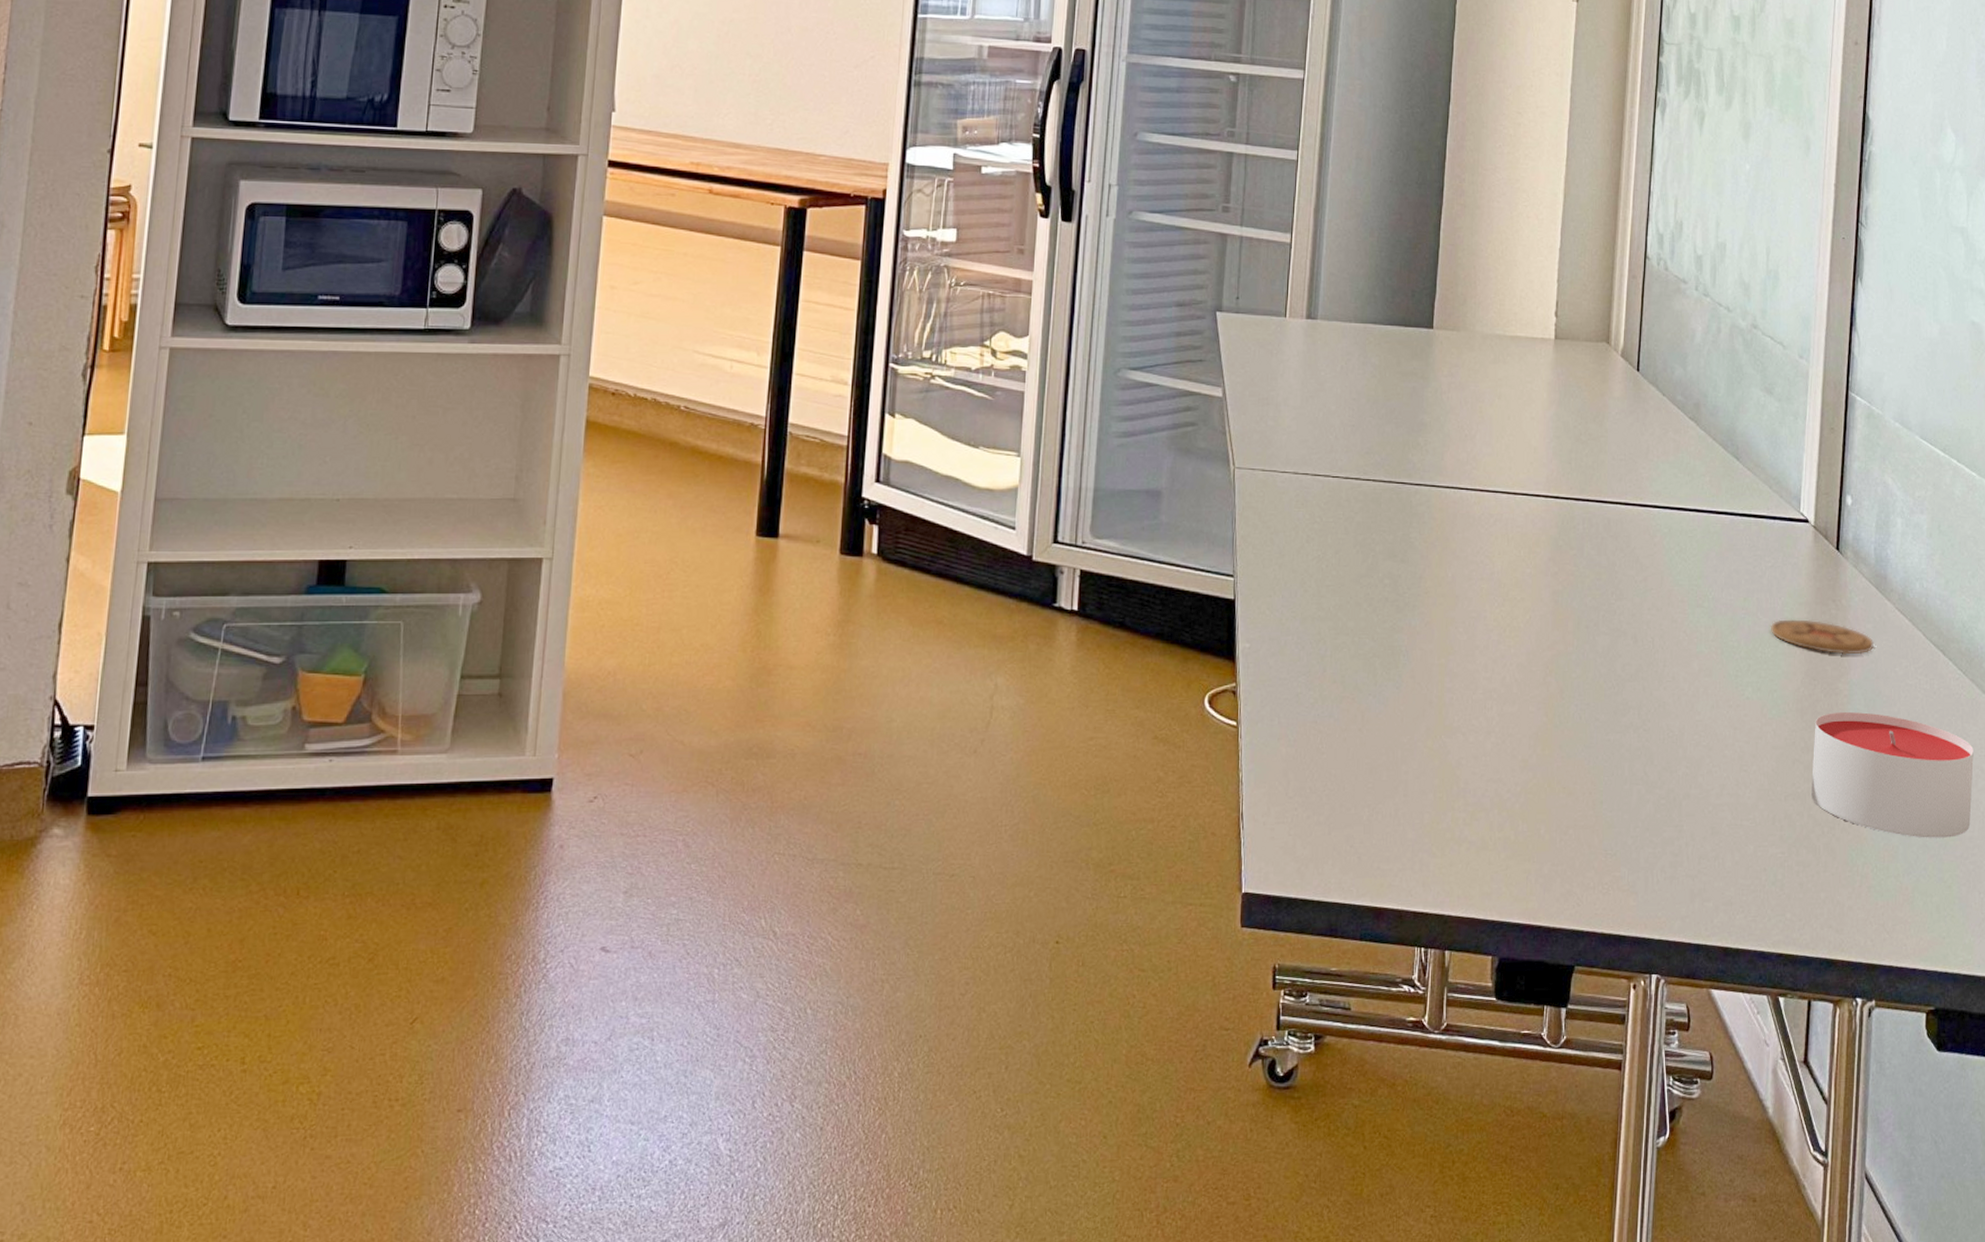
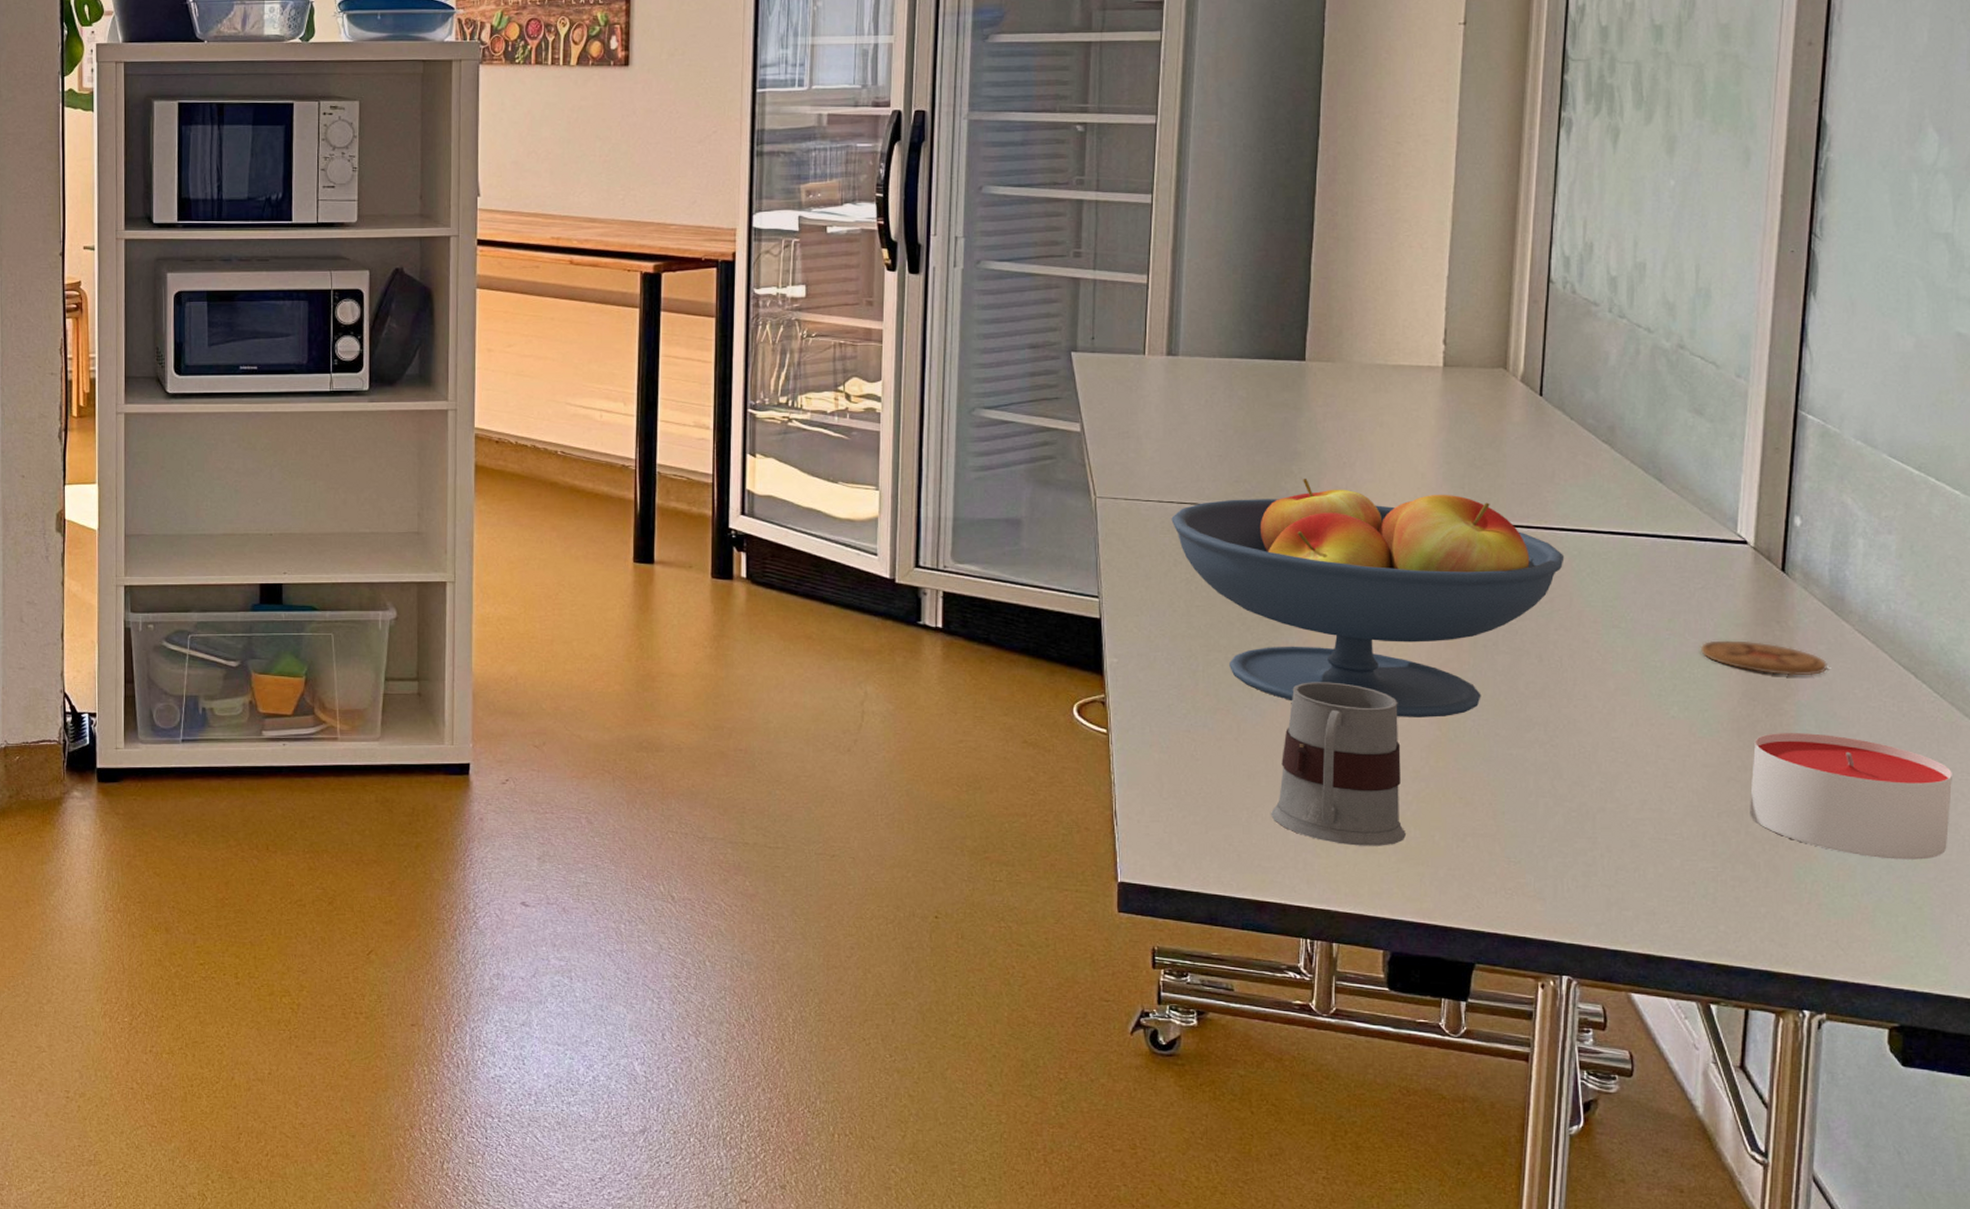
fruit bowl: none [1305,450,1657,703] -> present [1171,478,1565,718]
mug: none [1391,666,1514,843] -> present [1271,682,1406,846]

